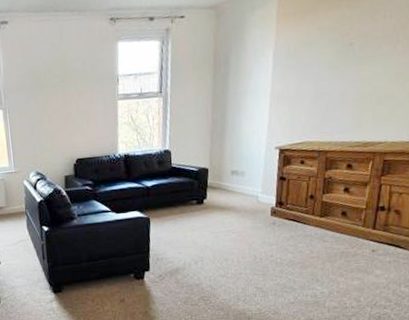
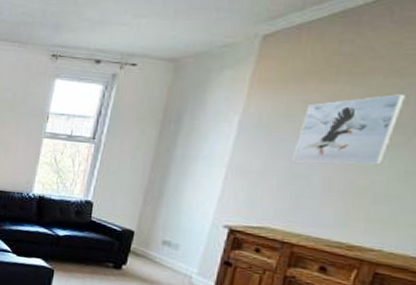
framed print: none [316,10,388,83] -> present [290,94,405,165]

